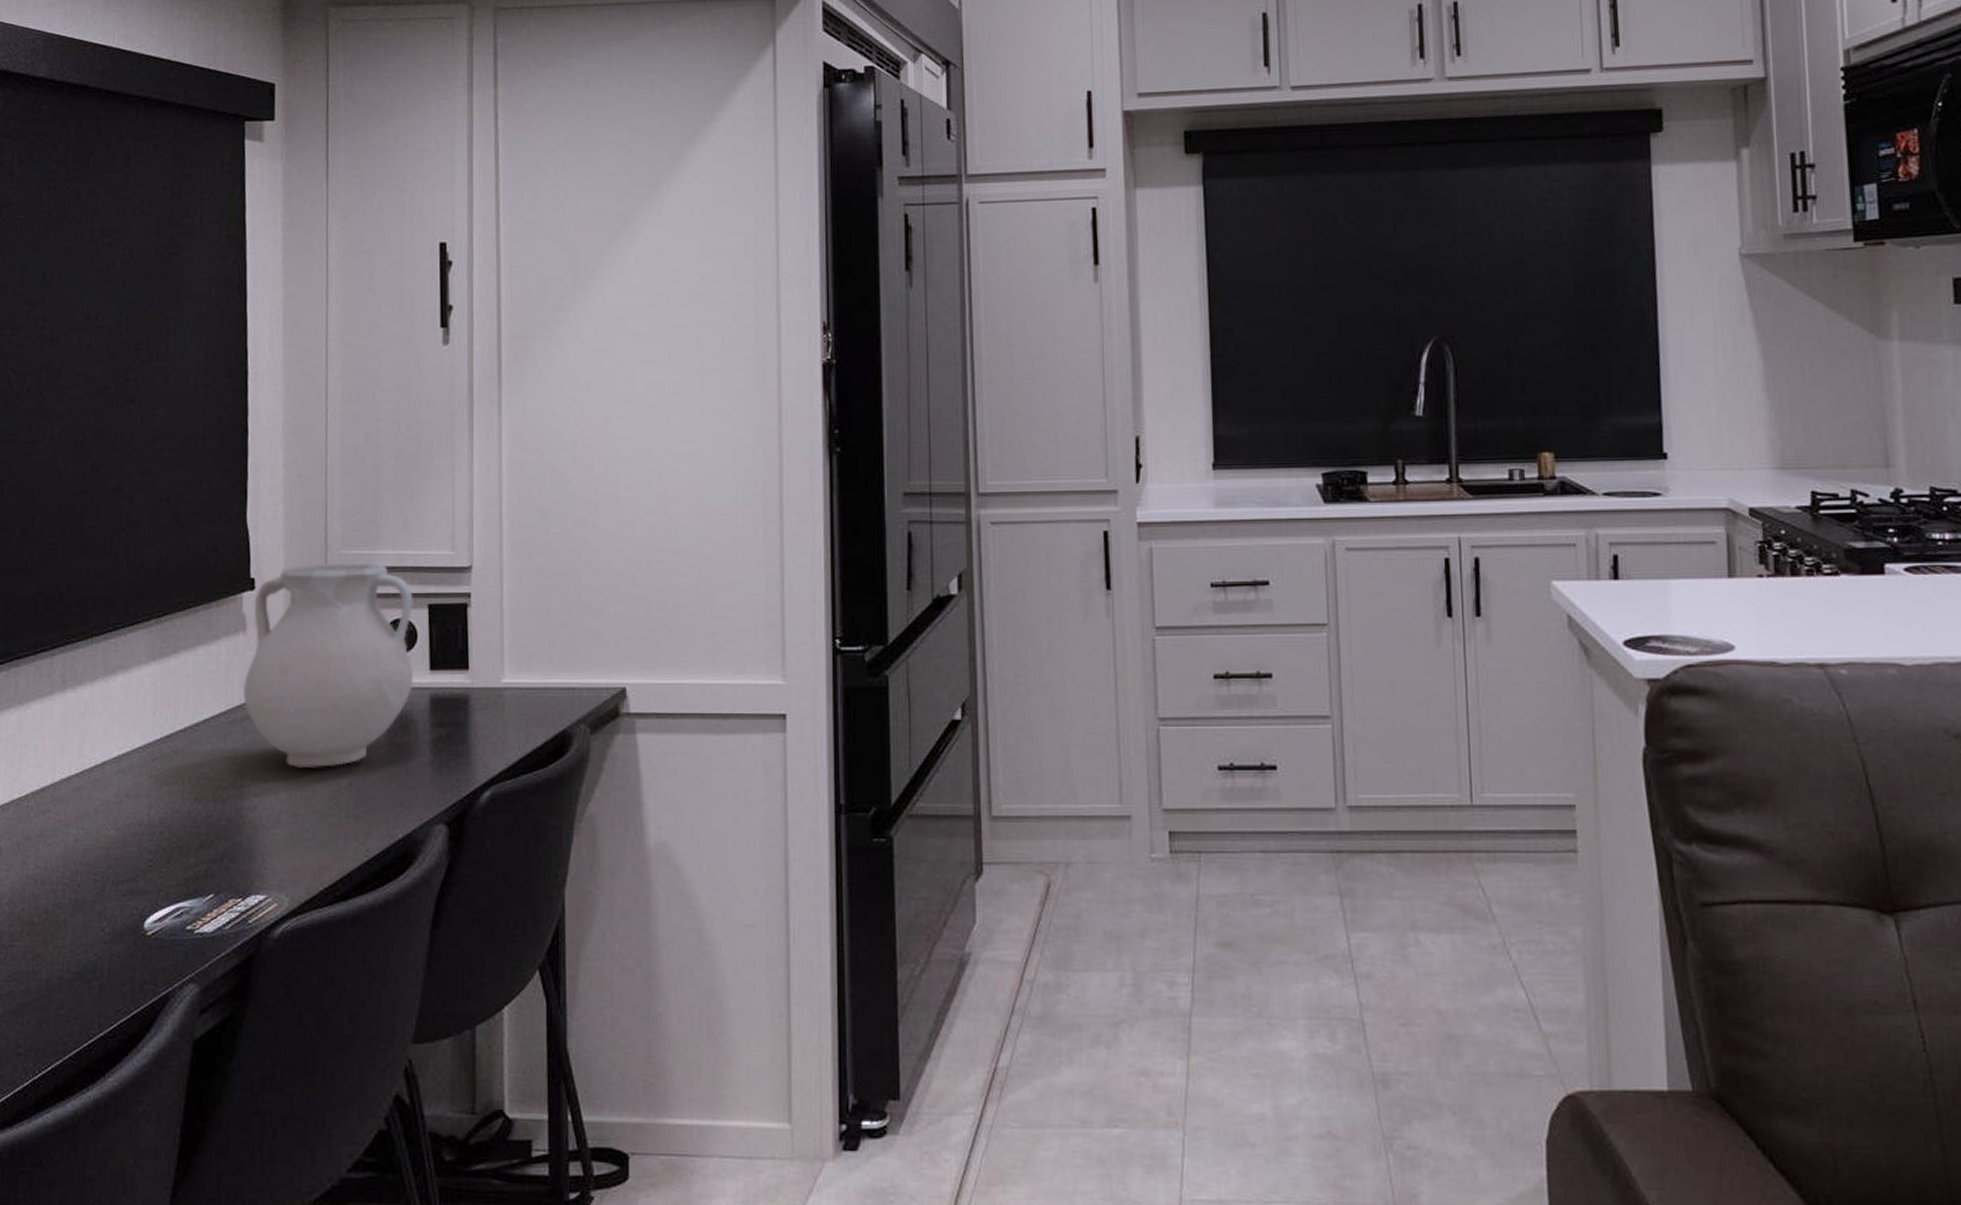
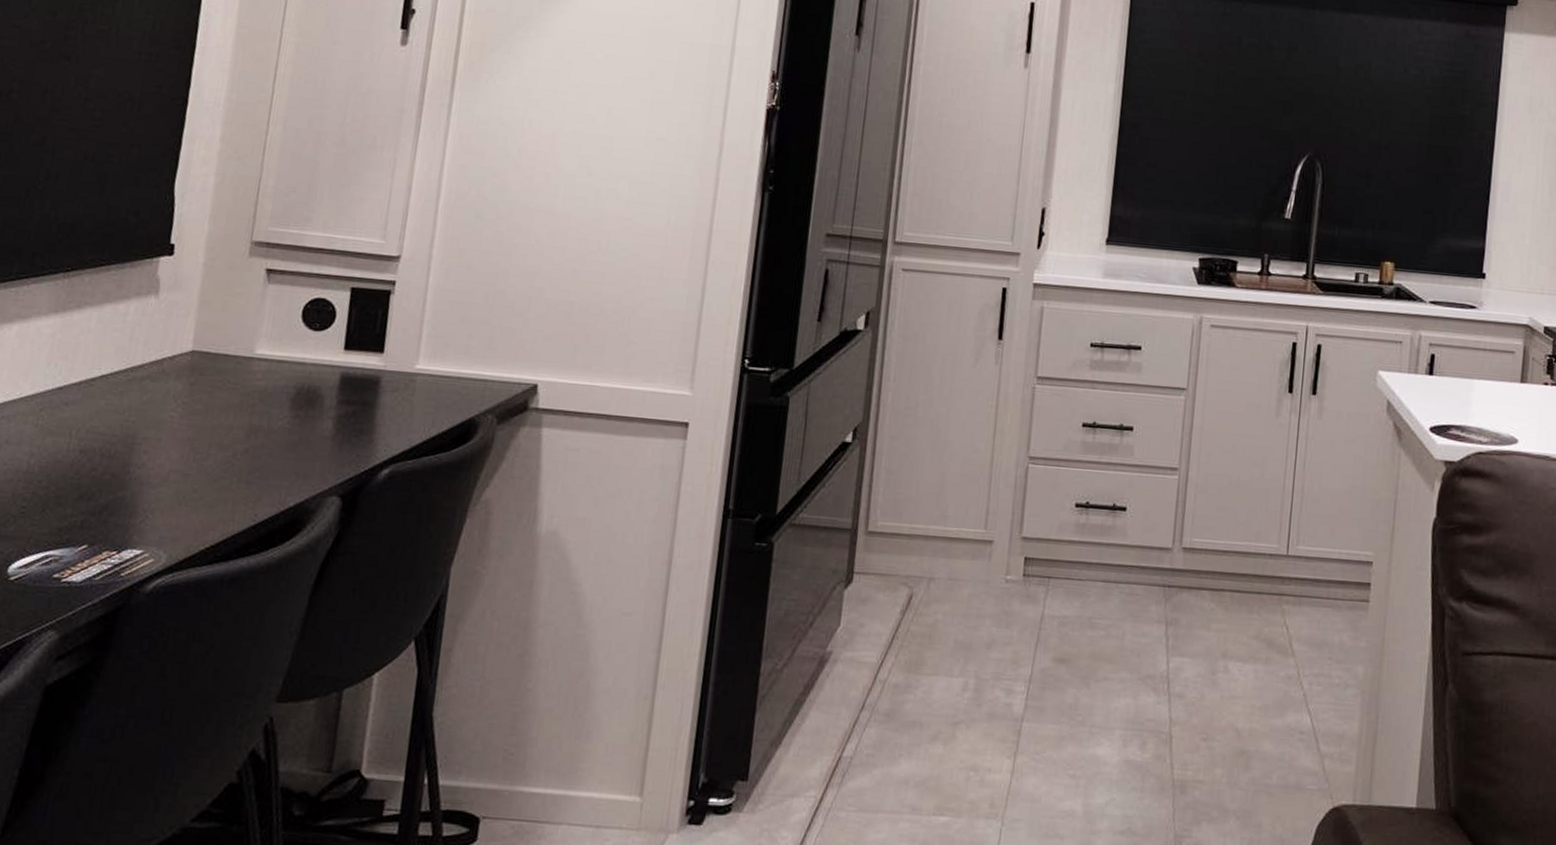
vase: present [242,562,414,769] -> none [146,236,337,433]

